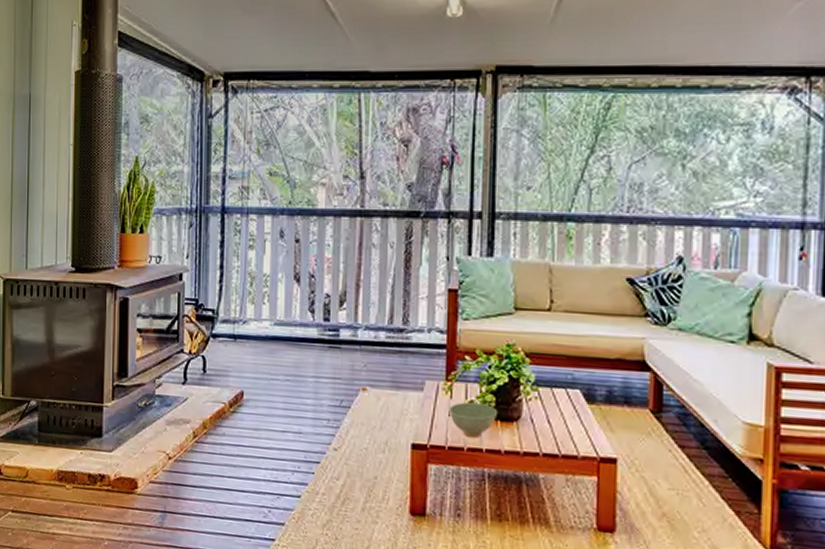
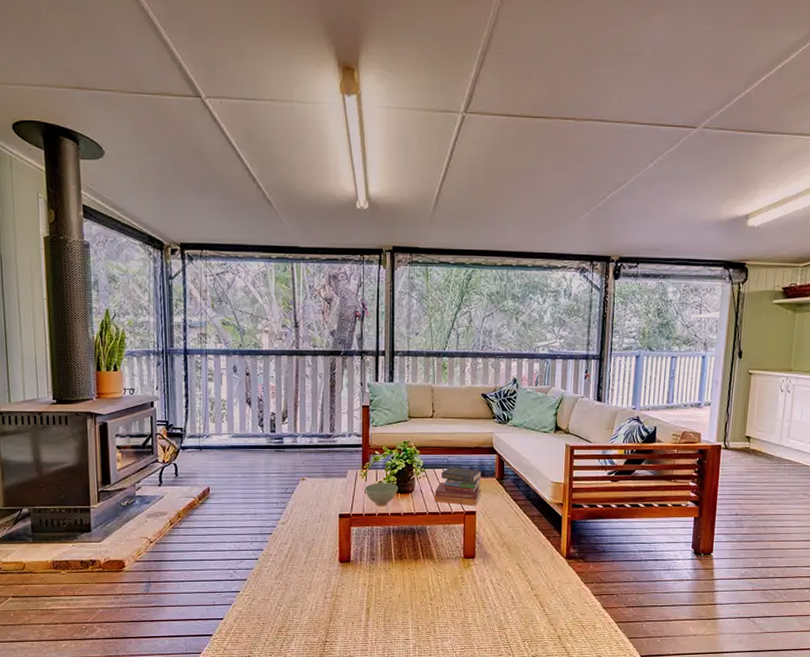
books: none [551,386,627,450] -> present [434,467,482,506]

